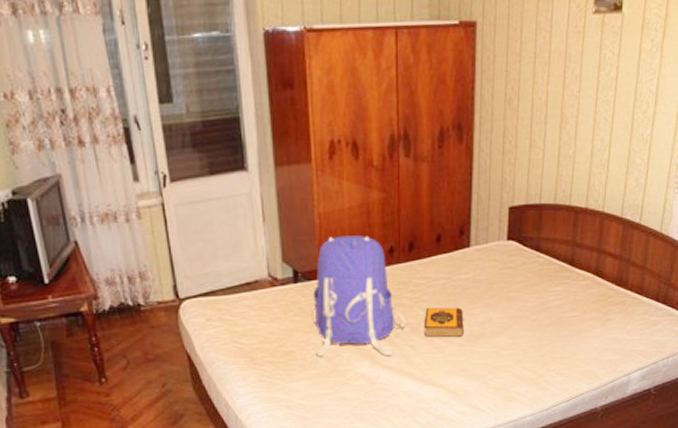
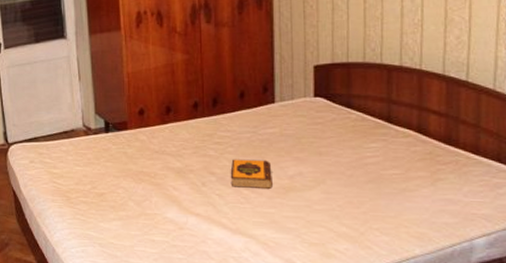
backpack: present [311,236,407,356] -> none [121,92,214,204]

